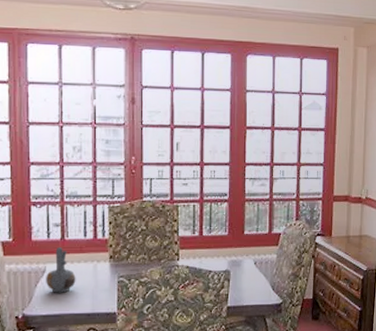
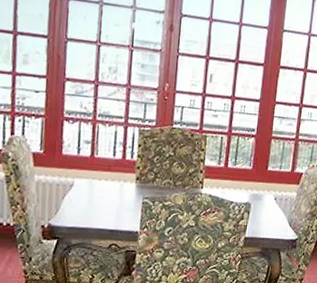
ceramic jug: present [46,247,76,293] -> none [73,164,102,208]

